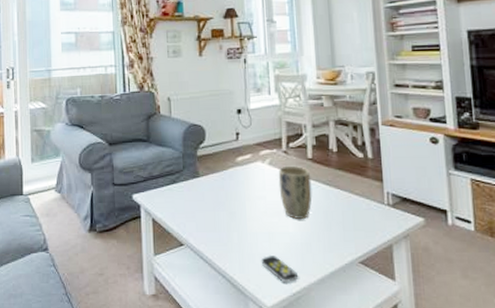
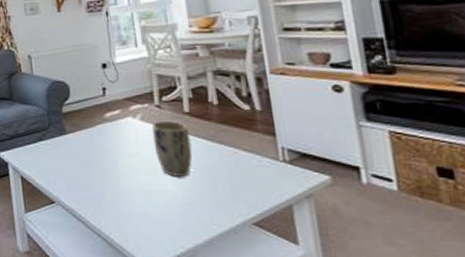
remote control: present [261,254,299,283] -> none [138,213,182,244]

